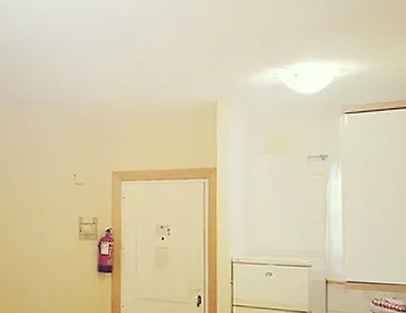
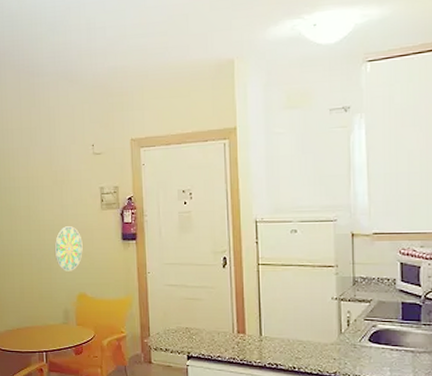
decorative plate: none [29,254,58,300] -> present [54,226,83,271]

